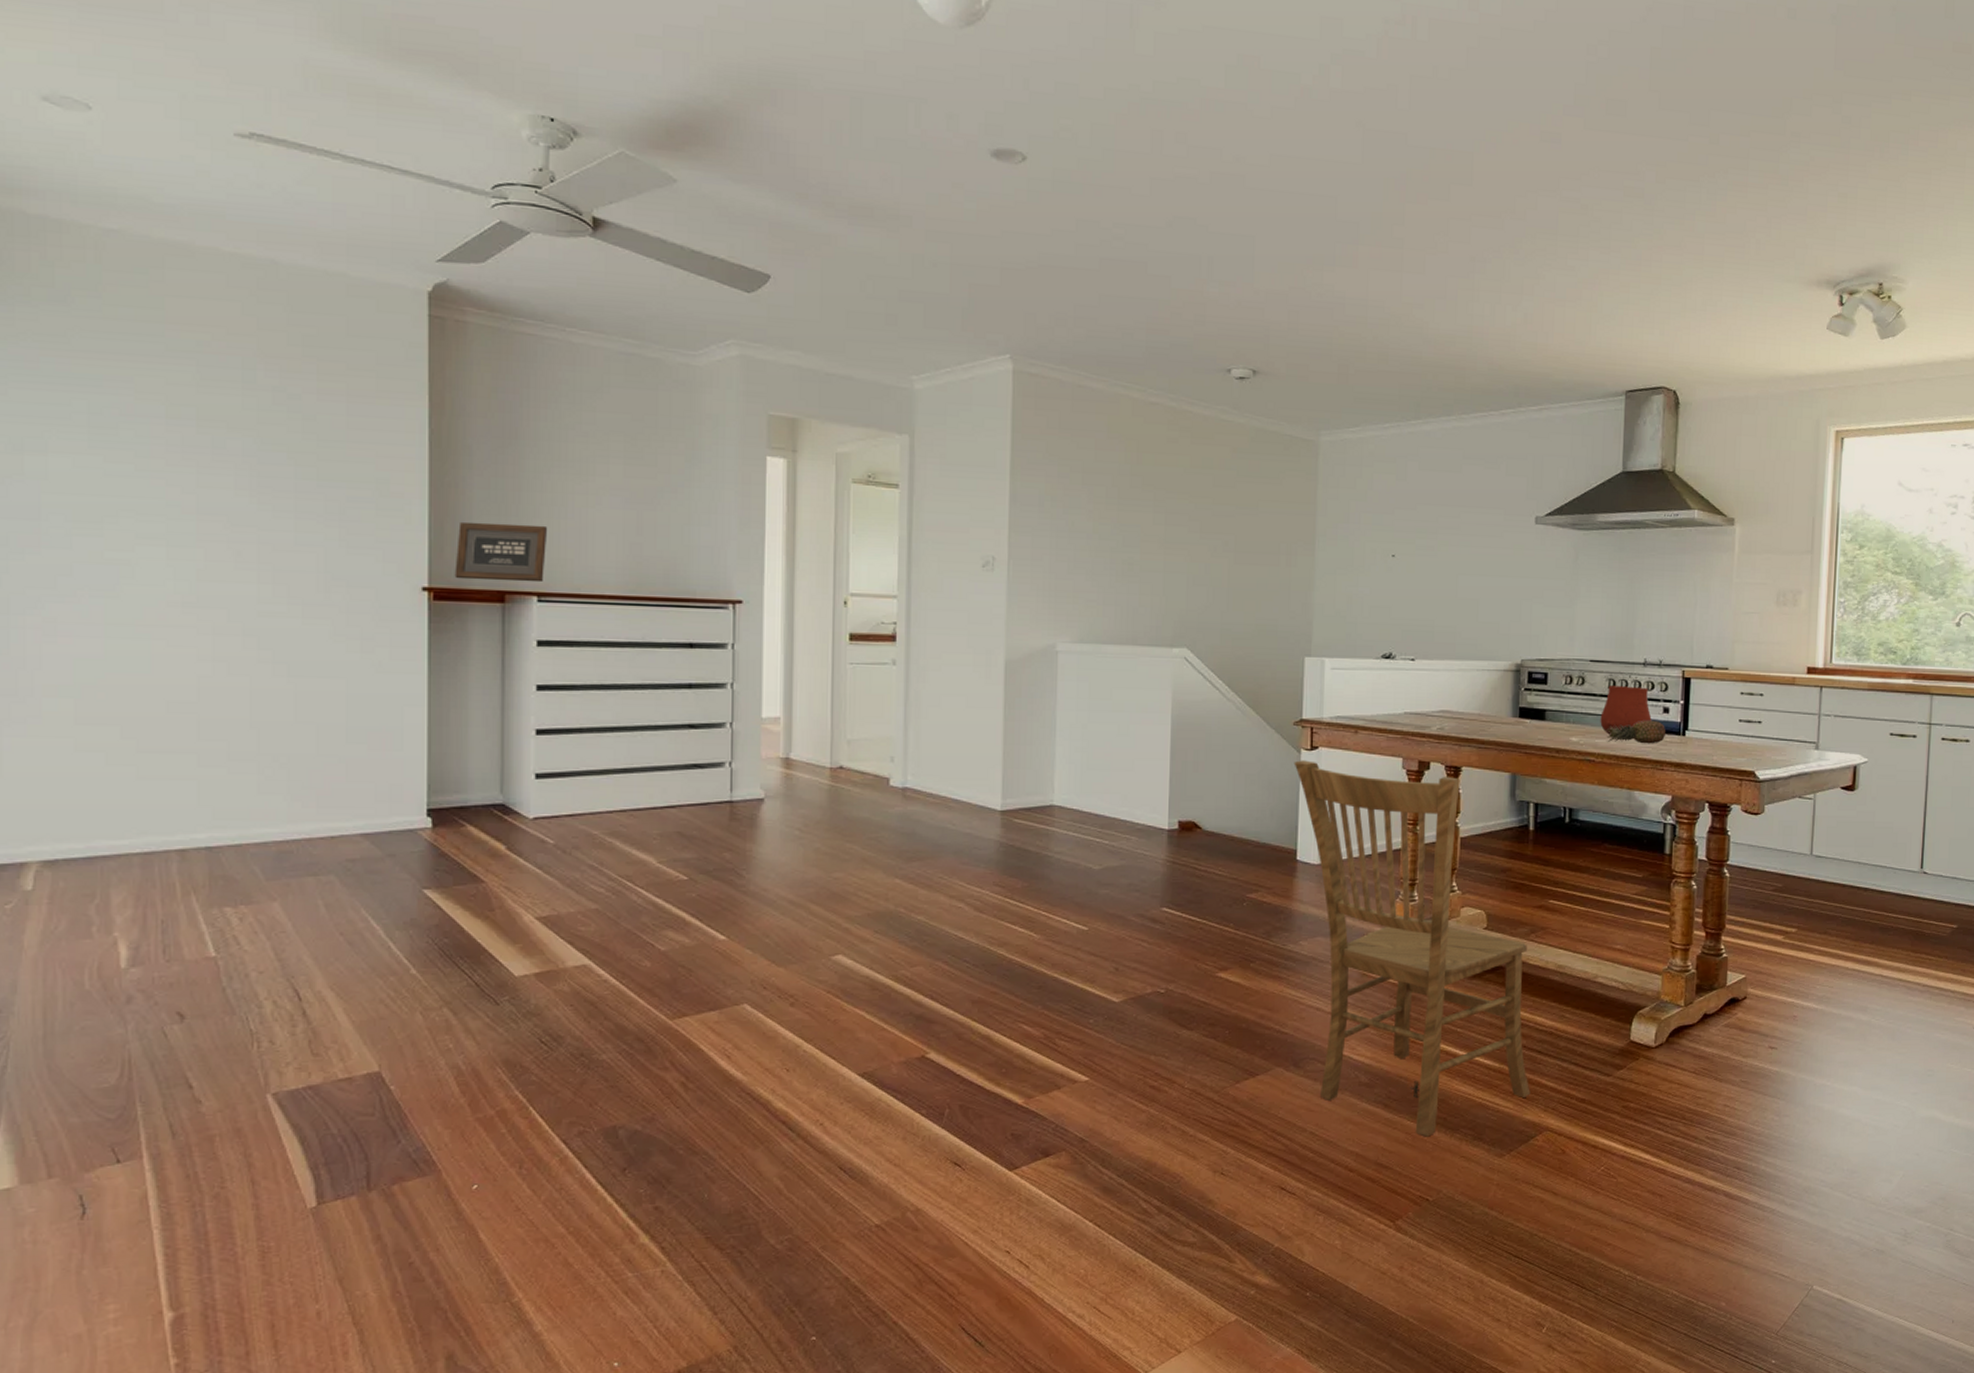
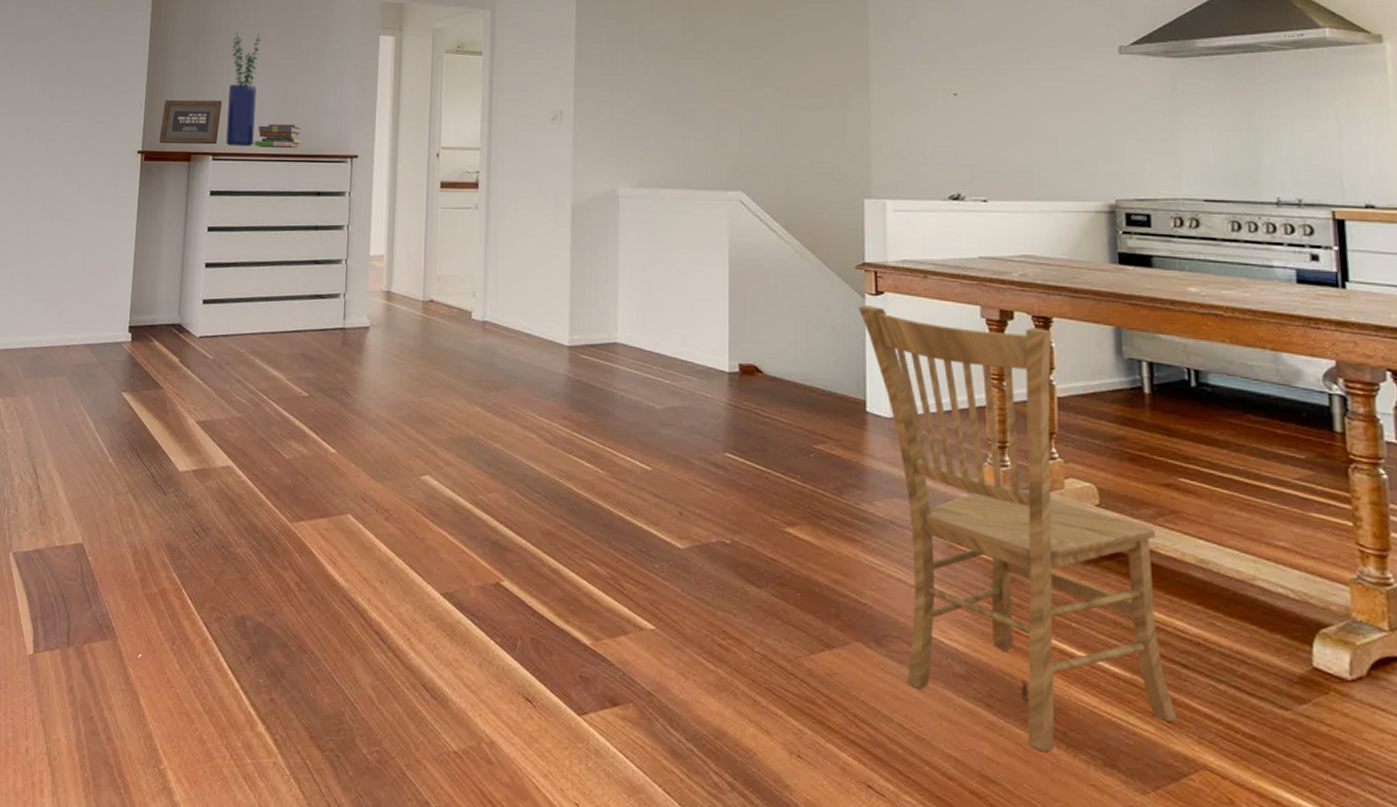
vase: none [557,438,601,586] -> present [226,31,262,147]
books: none [598,559,666,591] -> present [254,124,303,149]
ceramic cup: present [1600,686,1652,738] -> none [1225,229,1296,290]
fruit: present [1606,720,1666,744] -> none [1234,268,1319,298]

